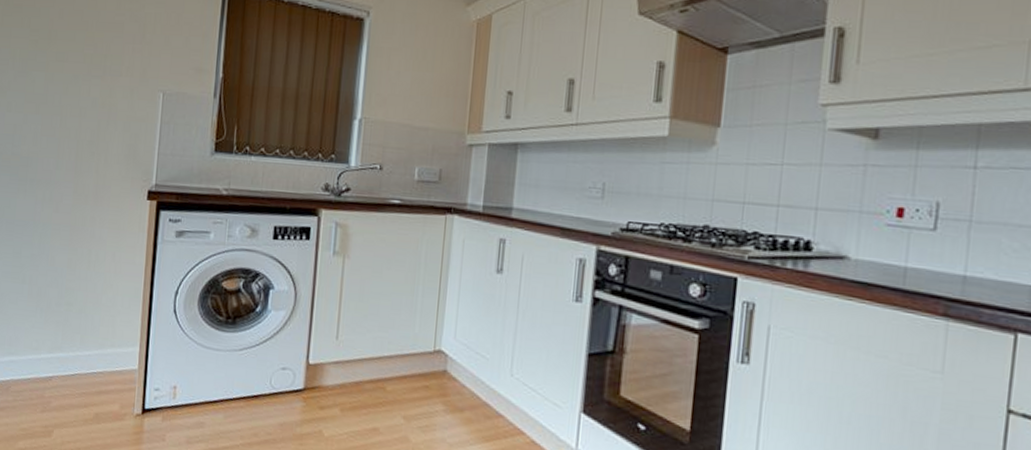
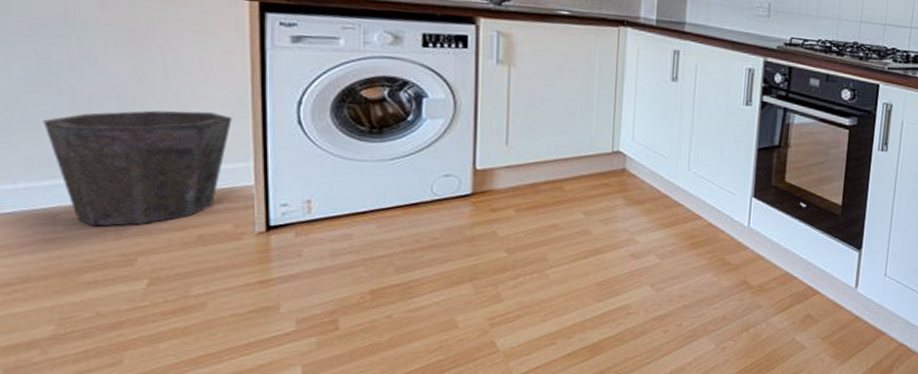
waste bin: none [11,298,128,400] -> present [43,110,232,227]

